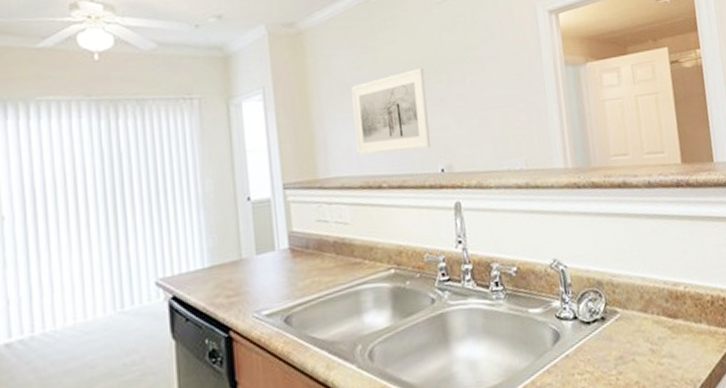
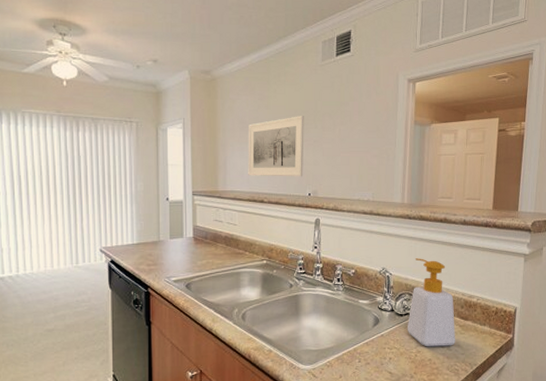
soap bottle: none [595,239,667,365] -> present [407,258,455,347]

